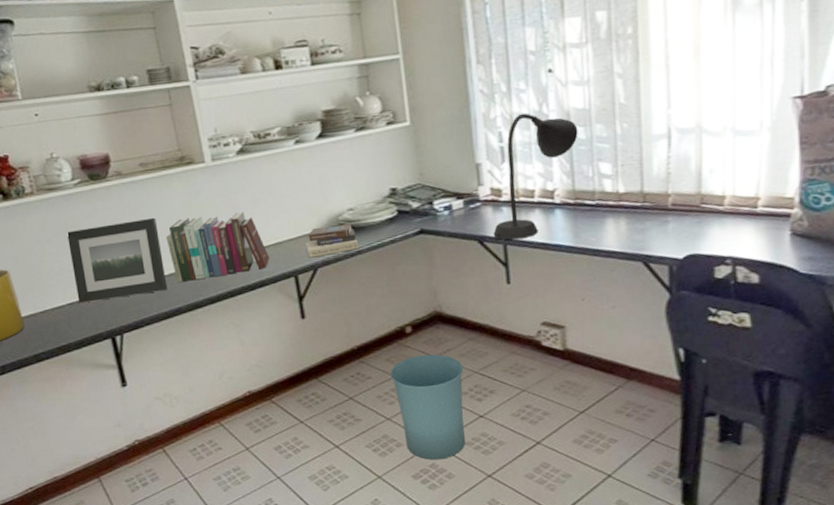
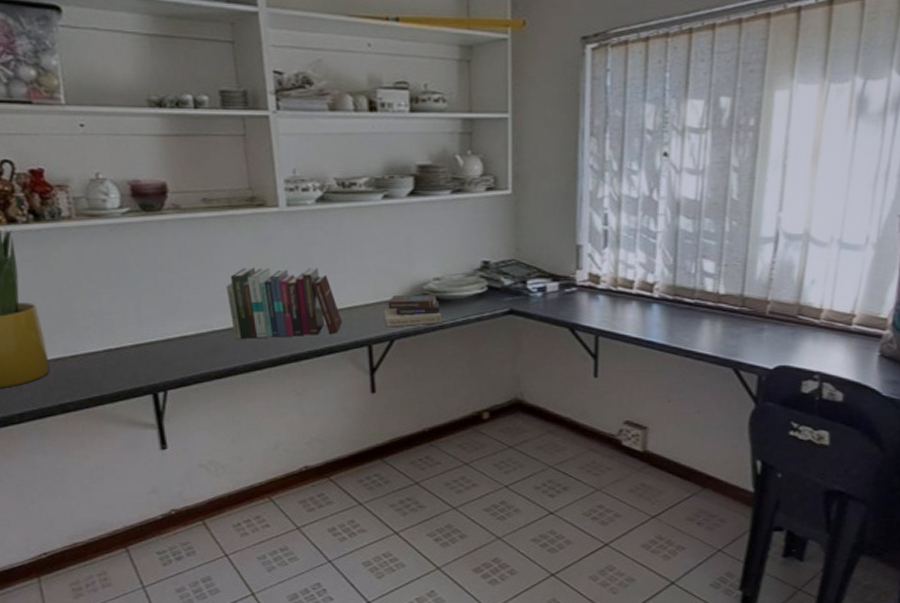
picture frame: present [67,217,168,303] -> none [109,262,223,351]
waste bin: present [390,354,466,460] -> none [461,443,538,555]
desk lamp: present [493,113,578,241] -> none [586,196,686,331]

